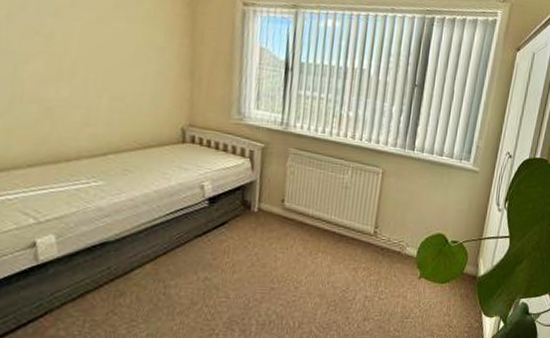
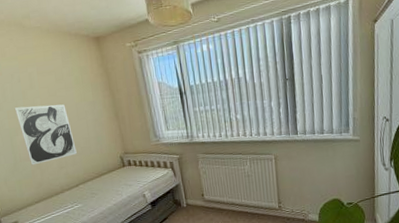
wall art: none [34,24,119,112] -> present [14,104,77,166]

